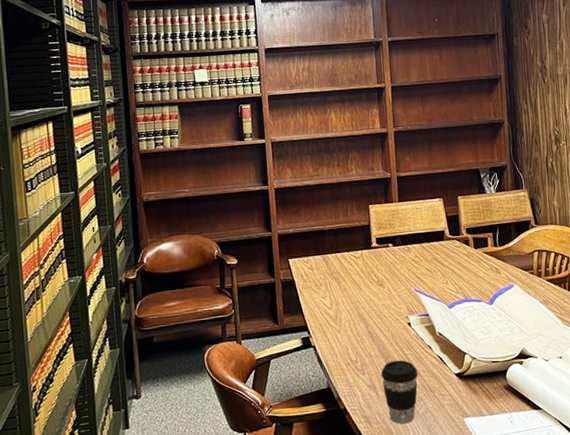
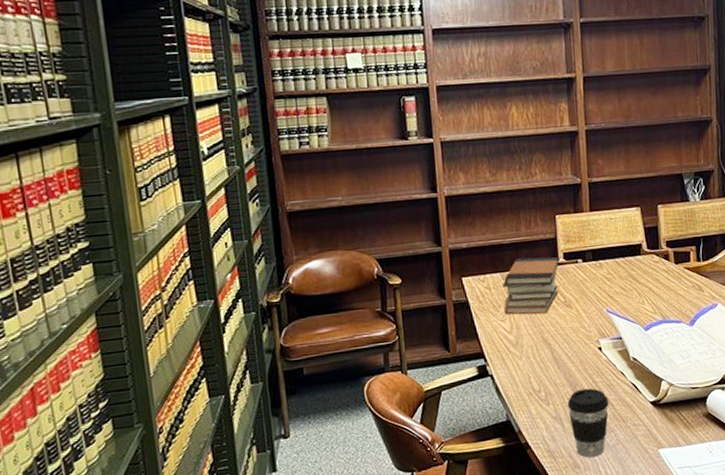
book stack: none [323,241,373,292] -> present [502,256,559,315]

